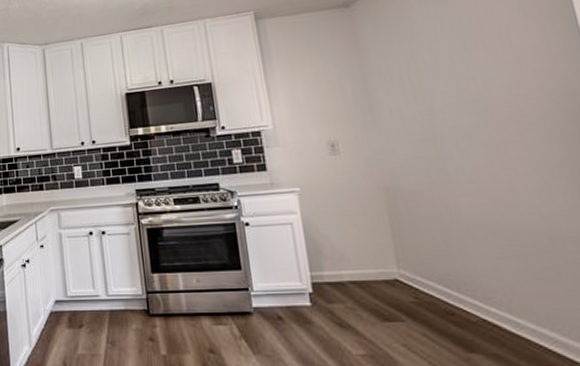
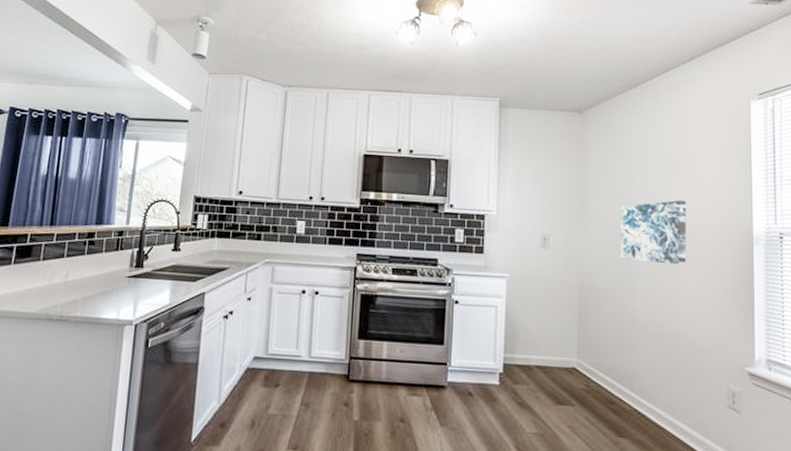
wall art: none [417,77,515,154] -> present [620,200,686,265]

